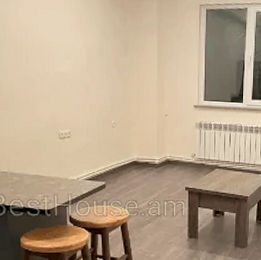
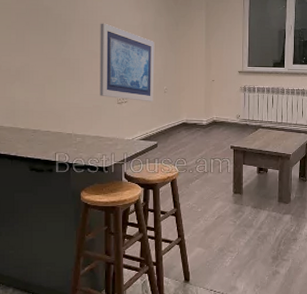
wall art: none [36,44,101,138] -> present [99,23,155,102]

